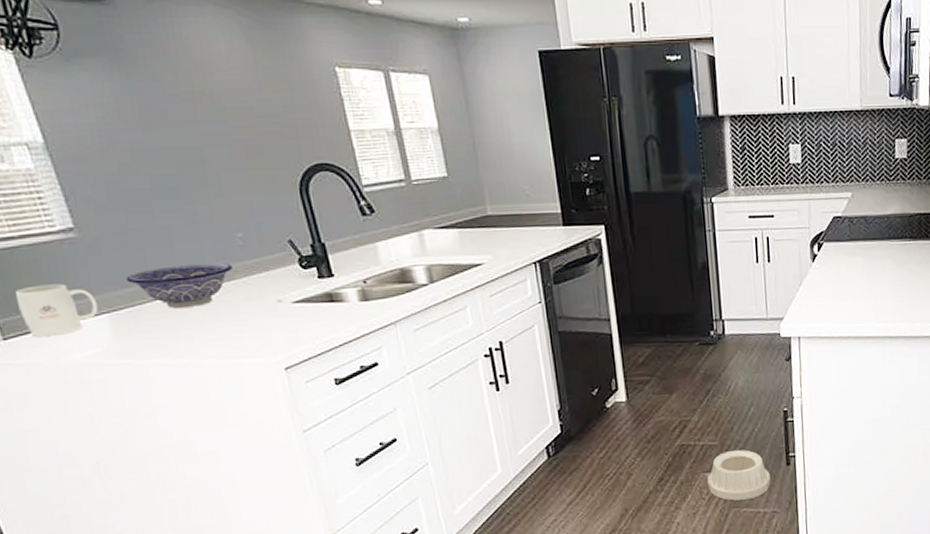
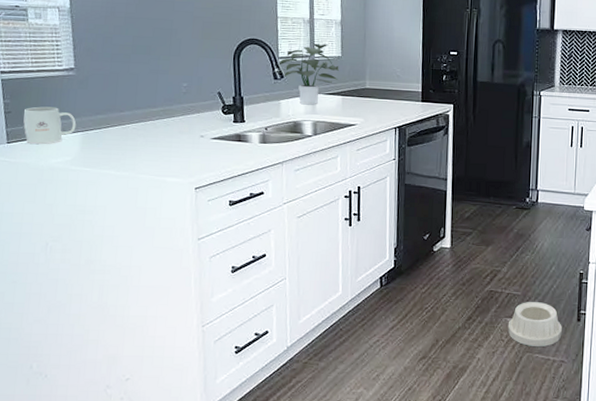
decorative bowl: present [125,262,232,308] -> none [99,102,174,134]
potted plant: none [364,161,449,246] -> present [278,43,339,105]

